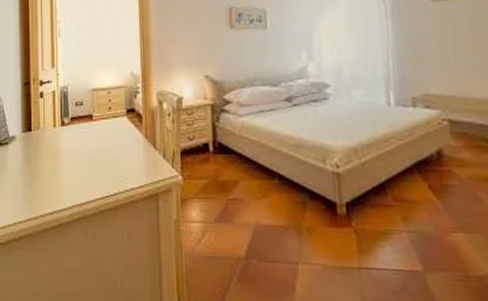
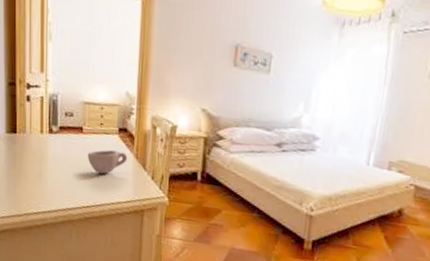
cup: none [98,132,138,160] -> present [87,150,128,174]

